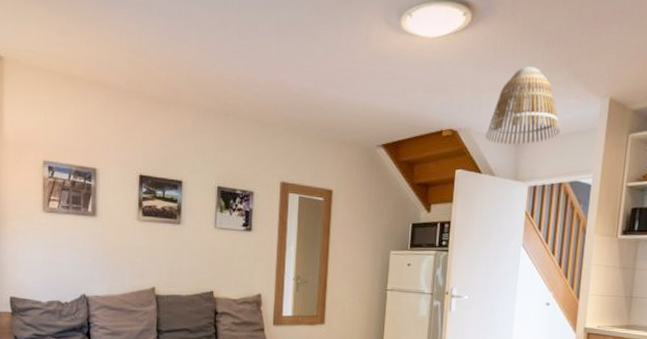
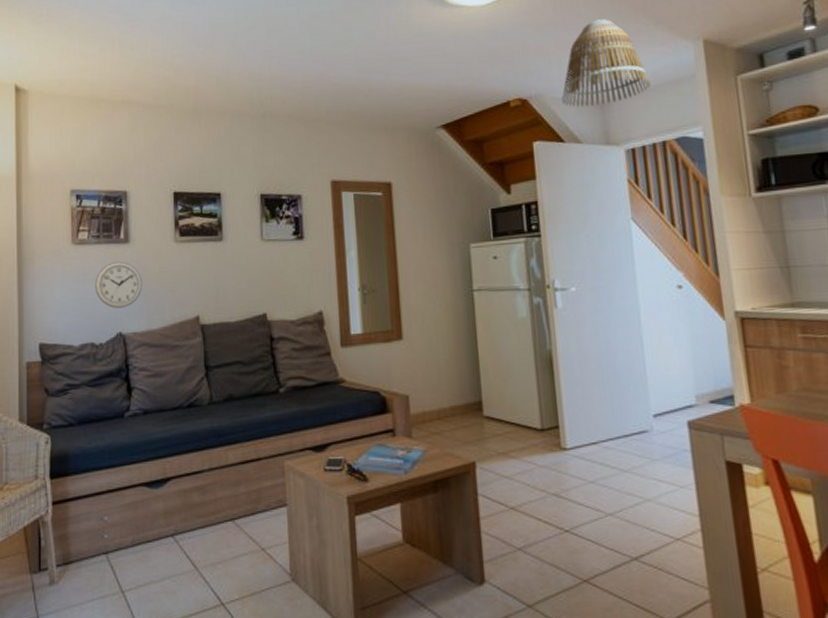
wall clock: none [63,231,106,273] -> present [95,261,143,308]

